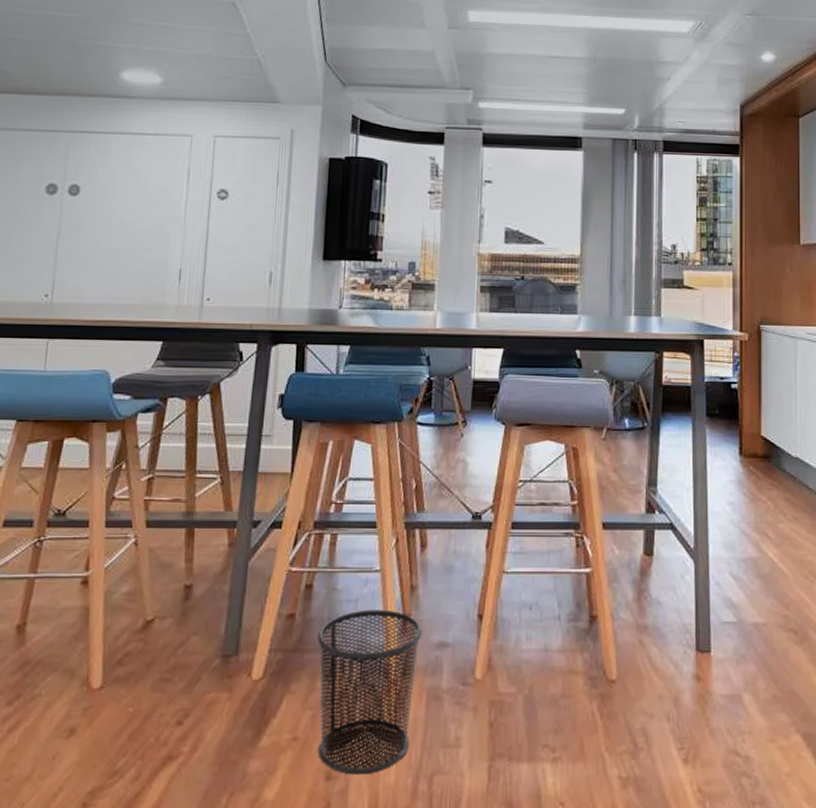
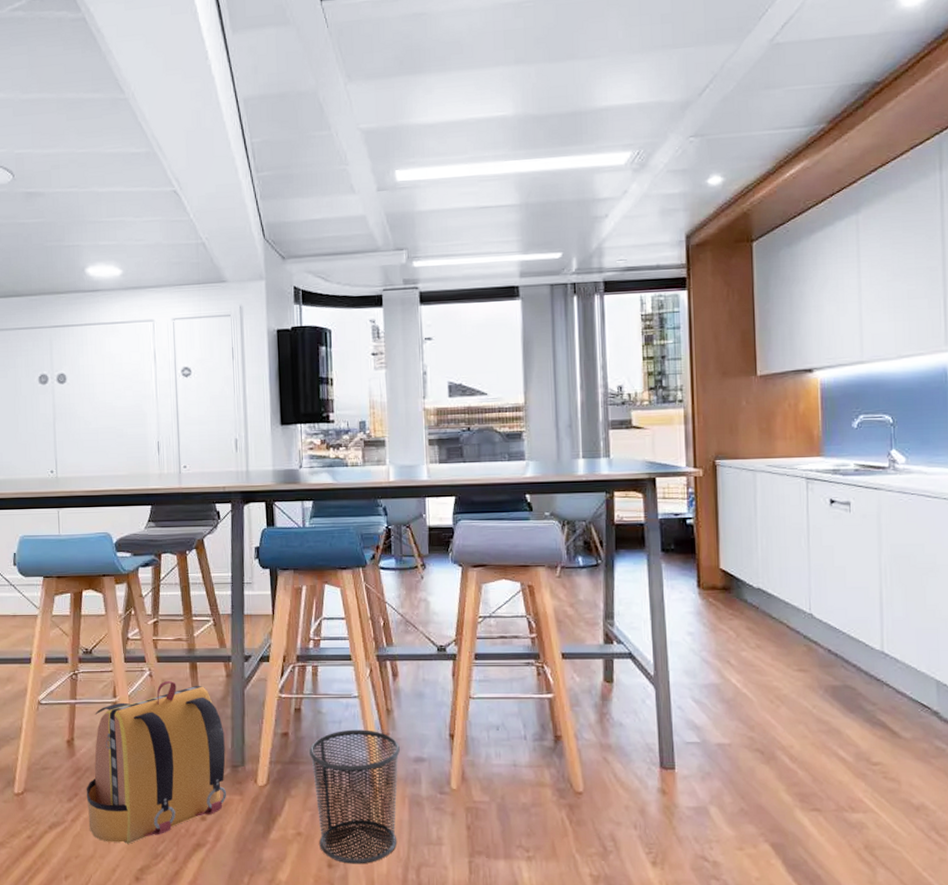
backpack: none [30,550,219,759] -> present [86,680,227,844]

